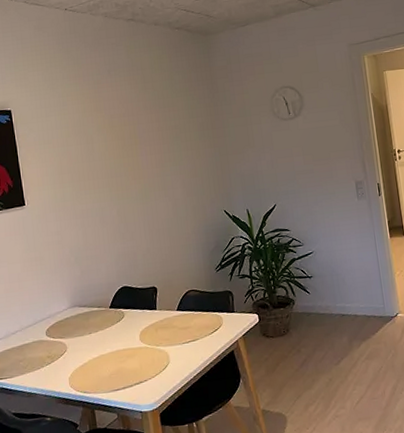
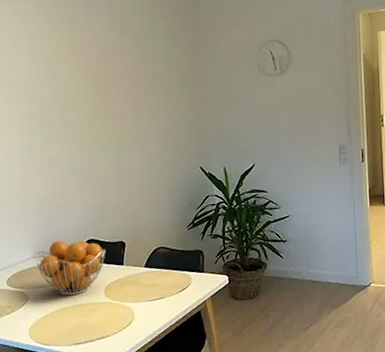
fruit basket: none [72,288,139,343] -> present [35,240,106,295]

